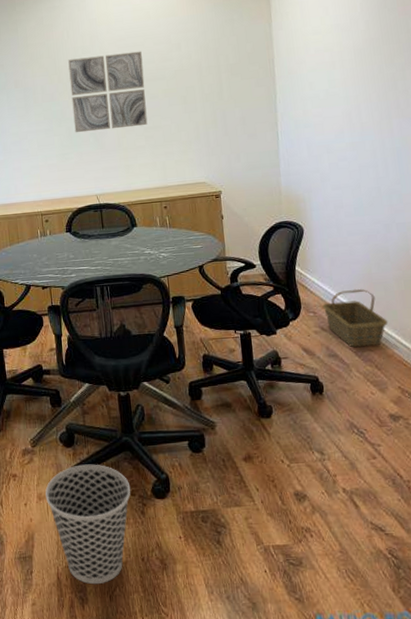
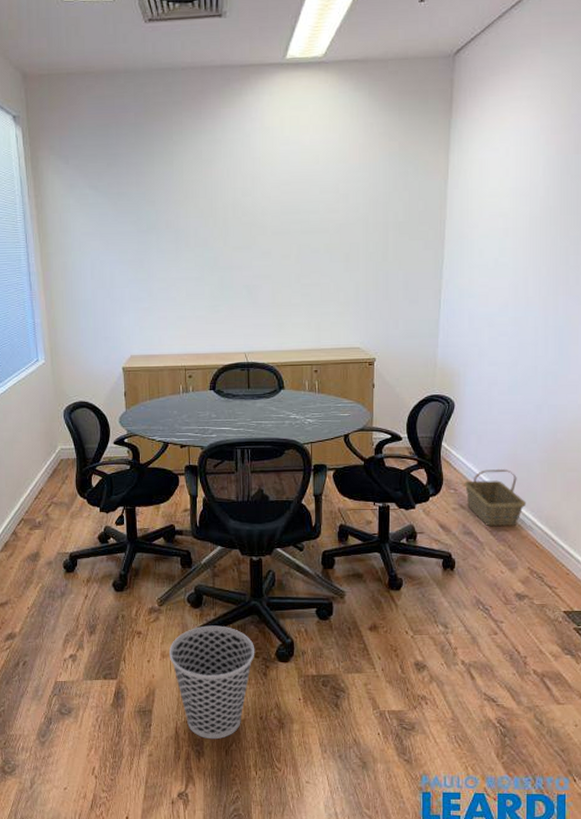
wall art: present [68,51,148,133] -> none [226,198,306,284]

